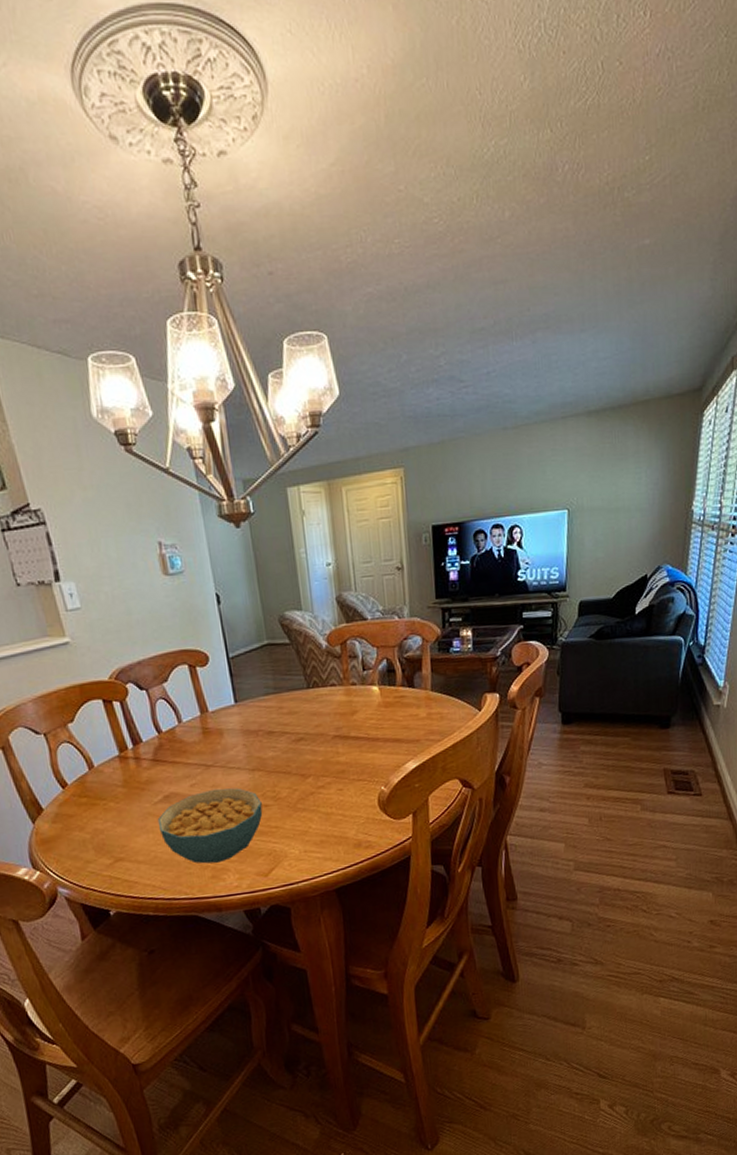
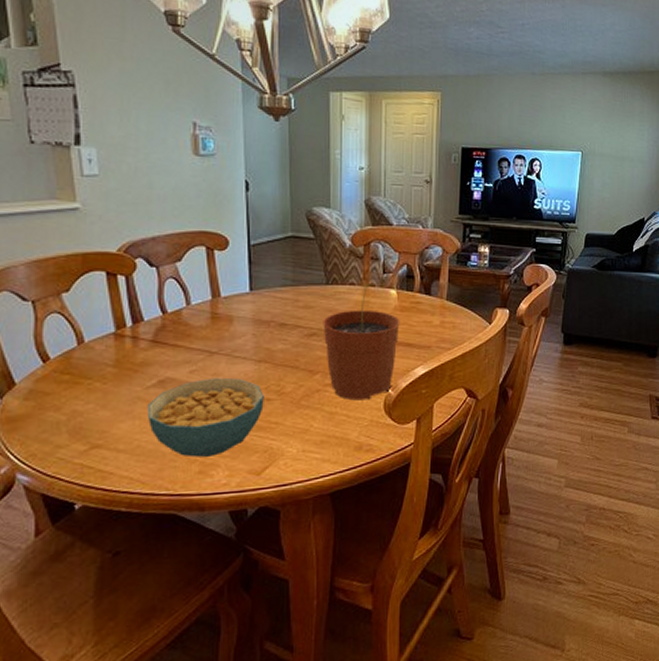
plant pot: none [308,683,386,800] -> present [323,284,400,401]

